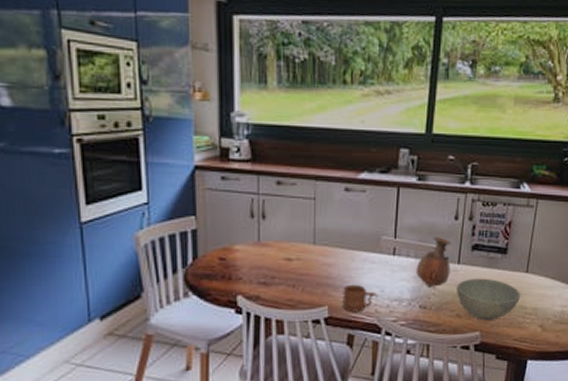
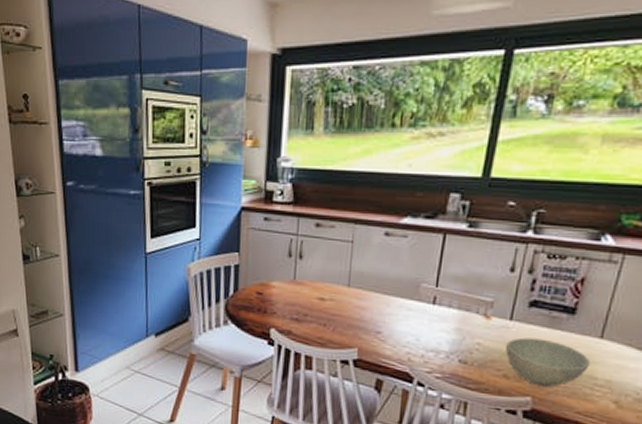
mug: present [343,284,378,312] -> none [373,329,413,358]
vase: present [416,237,452,287] -> none [457,289,505,342]

